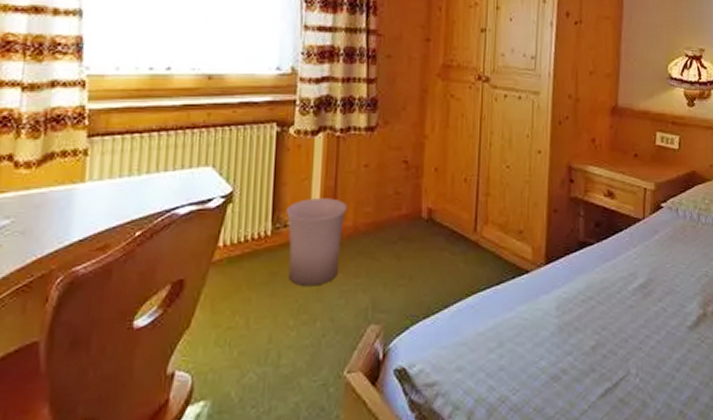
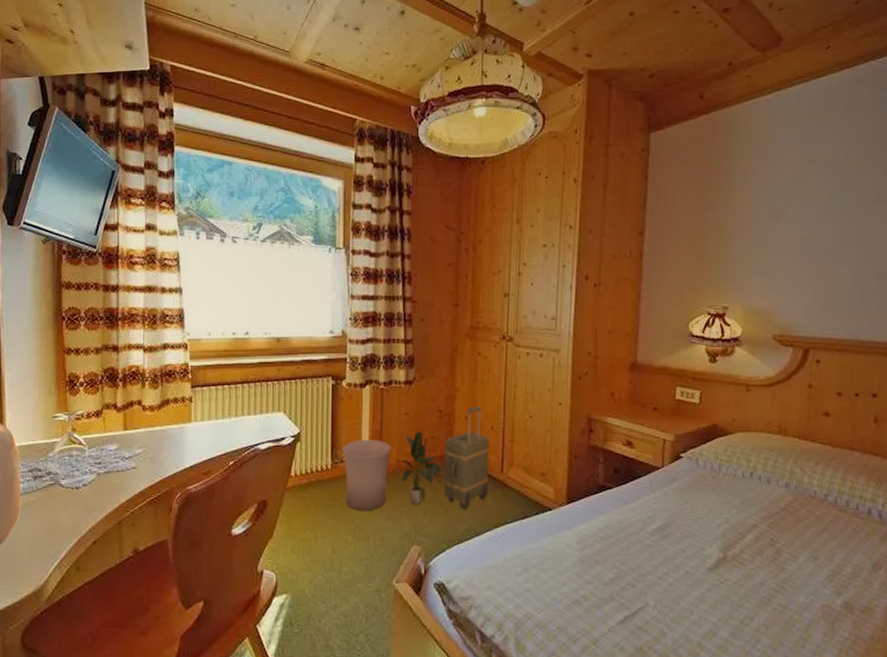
potted plant: none [351,186,408,276] -> present [395,431,443,505]
suitcase: none [408,156,461,278] -> present [443,406,489,510]

